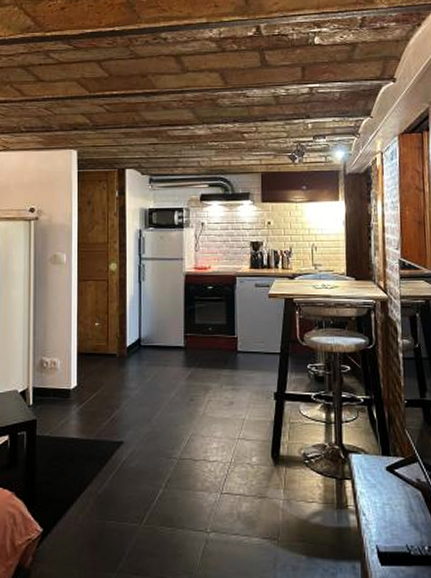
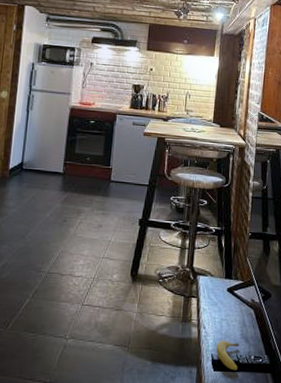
fruit: none [381,529,410,564] -> present [216,340,239,371]

